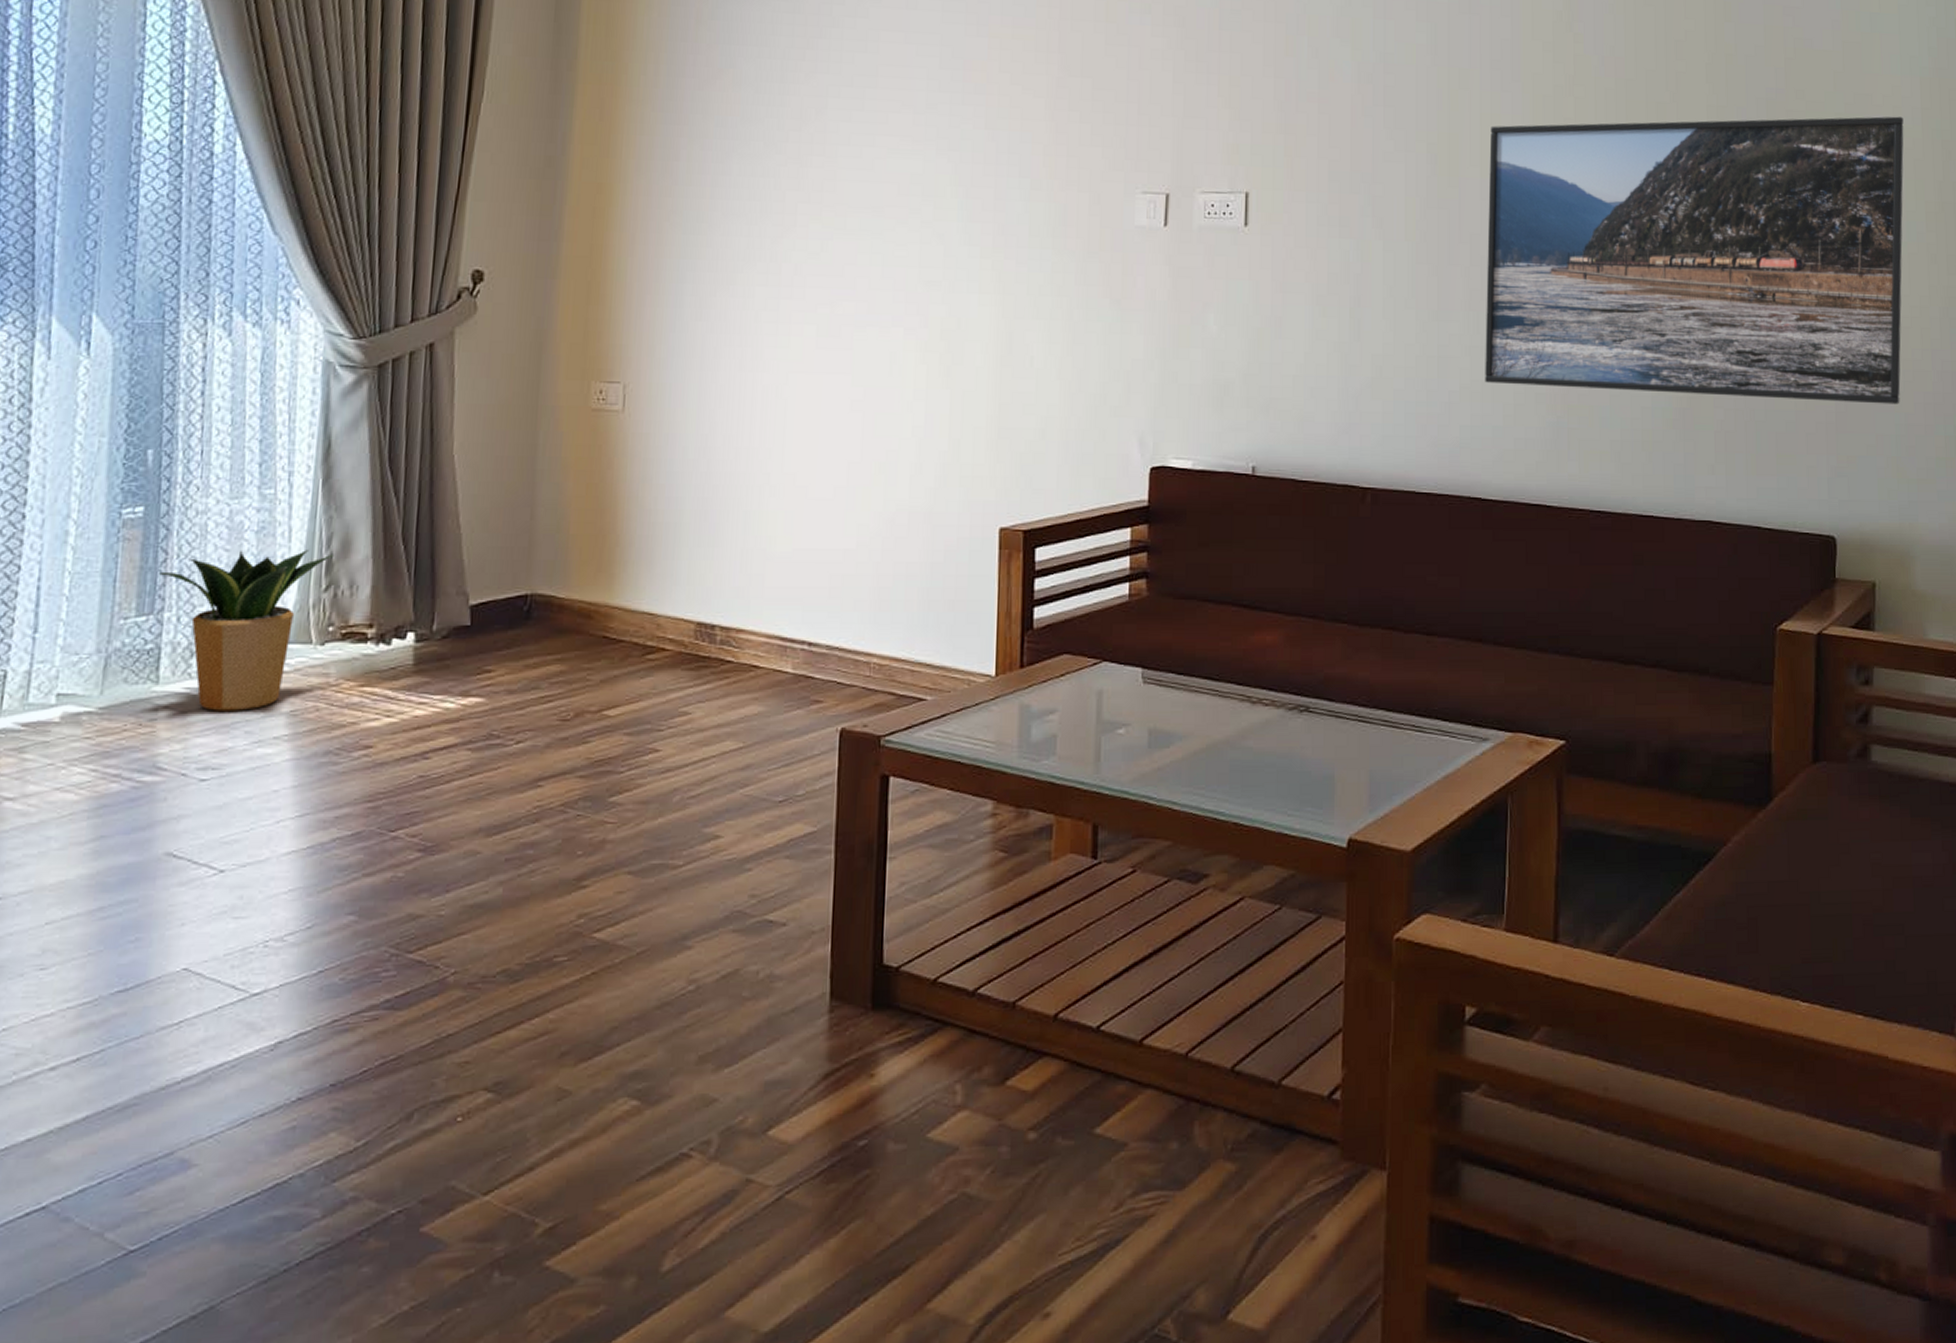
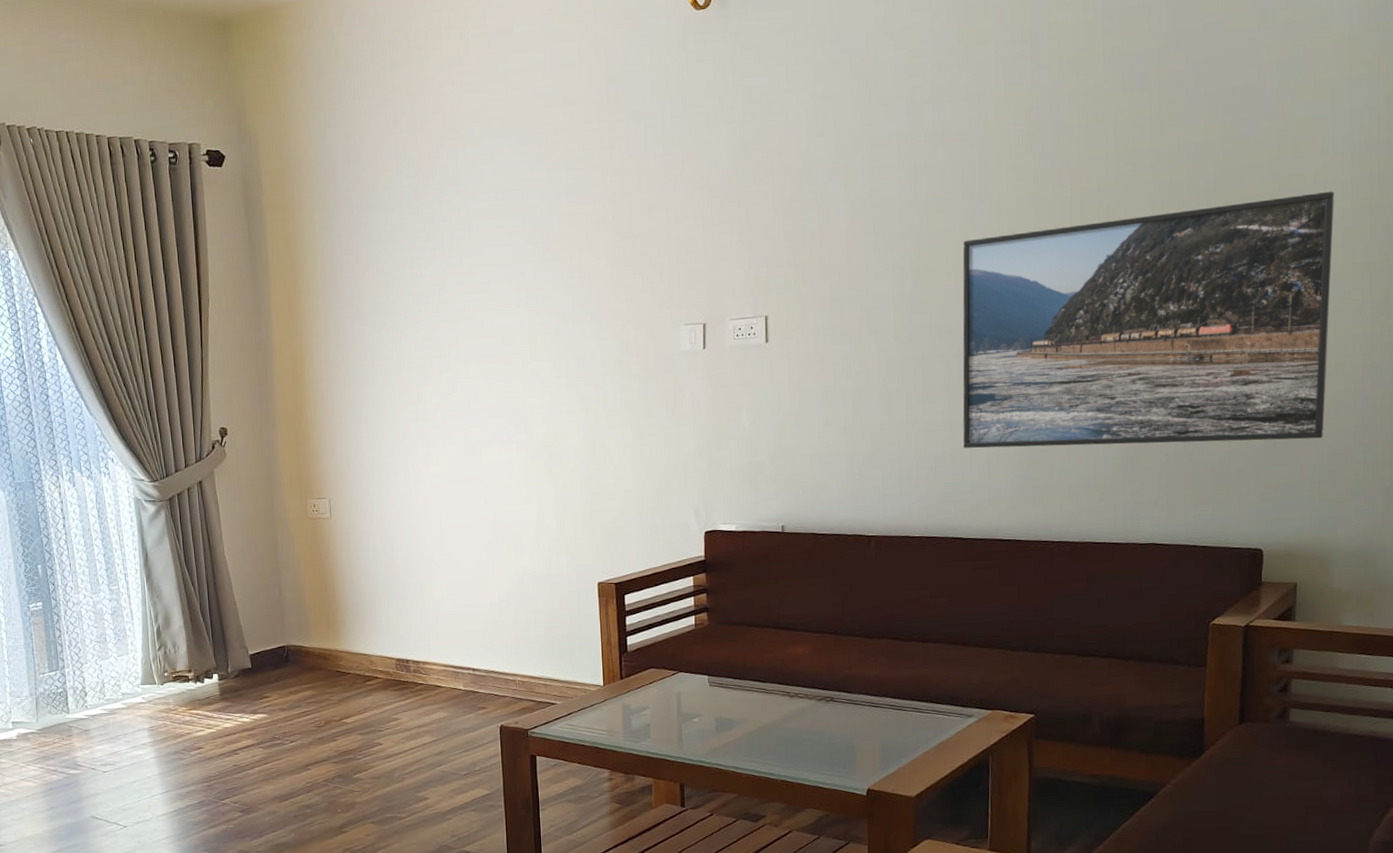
potted plant: present [159,550,335,711] -> none [58,624,161,729]

